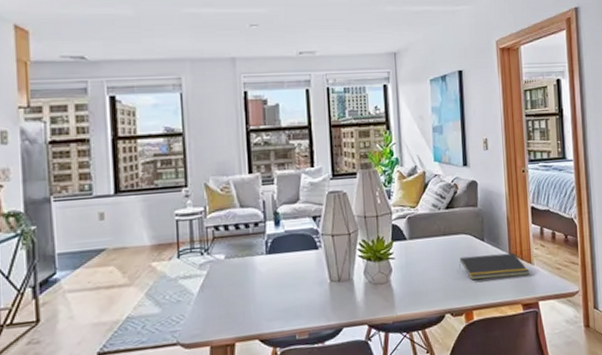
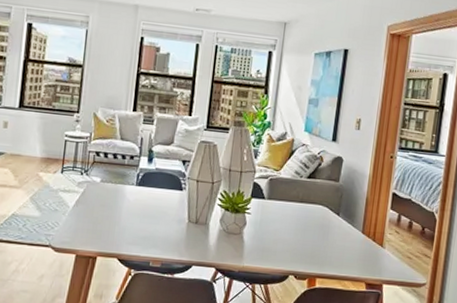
notepad: present [459,252,530,281] -> none [310,226,379,257]

